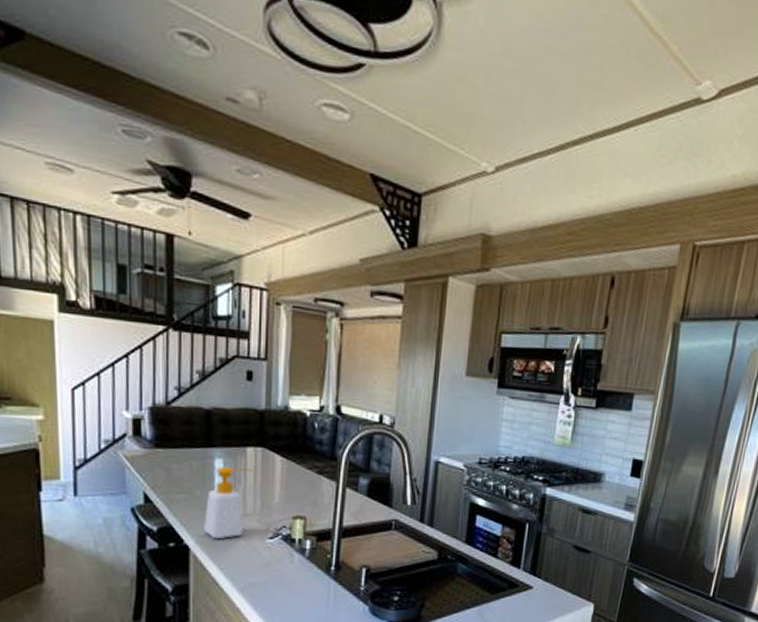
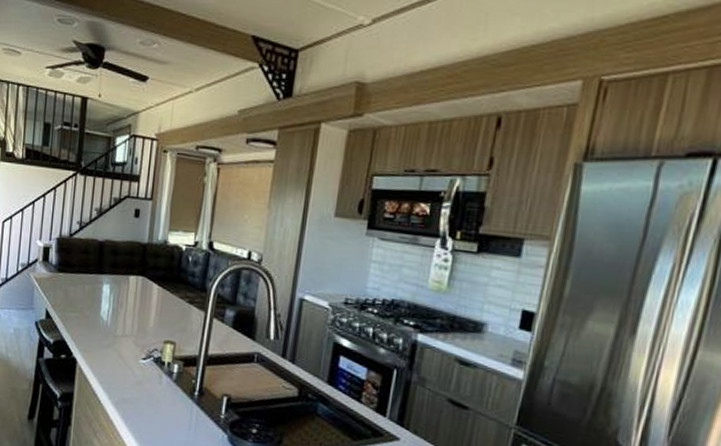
soap bottle: present [204,466,253,540] -> none [90,291,134,356]

